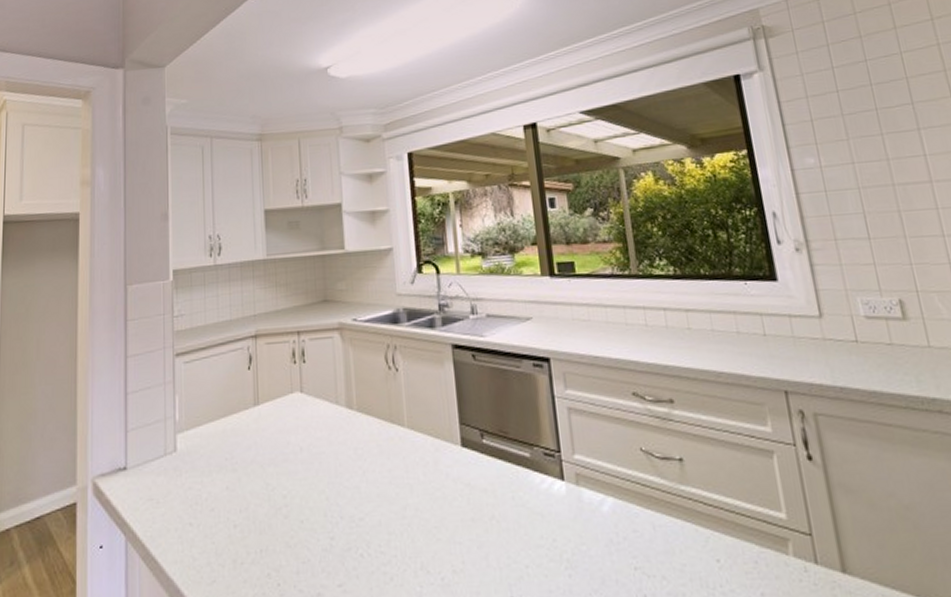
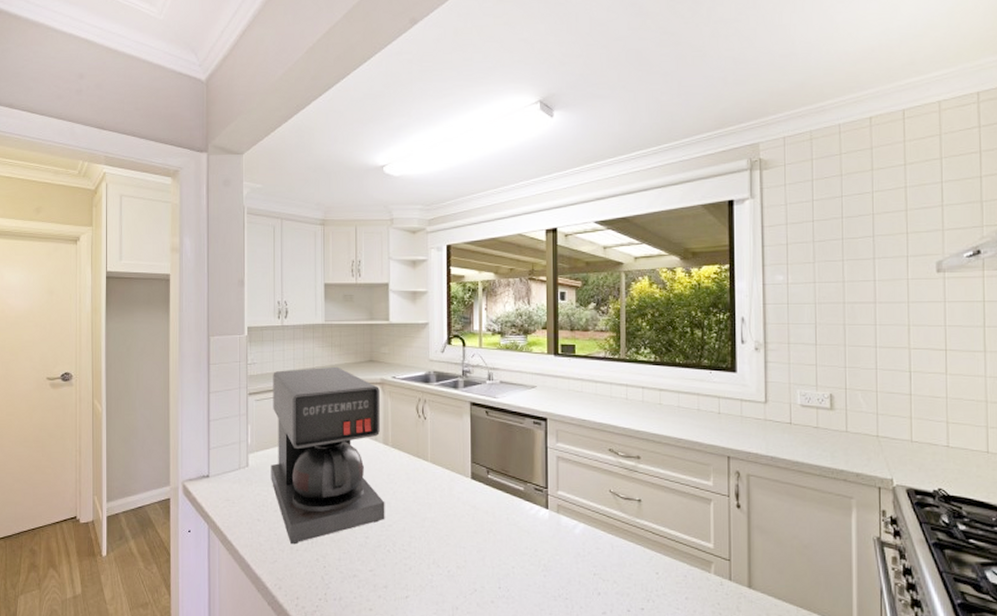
coffee maker: none [205,311,355,556] -> present [271,366,385,545]

